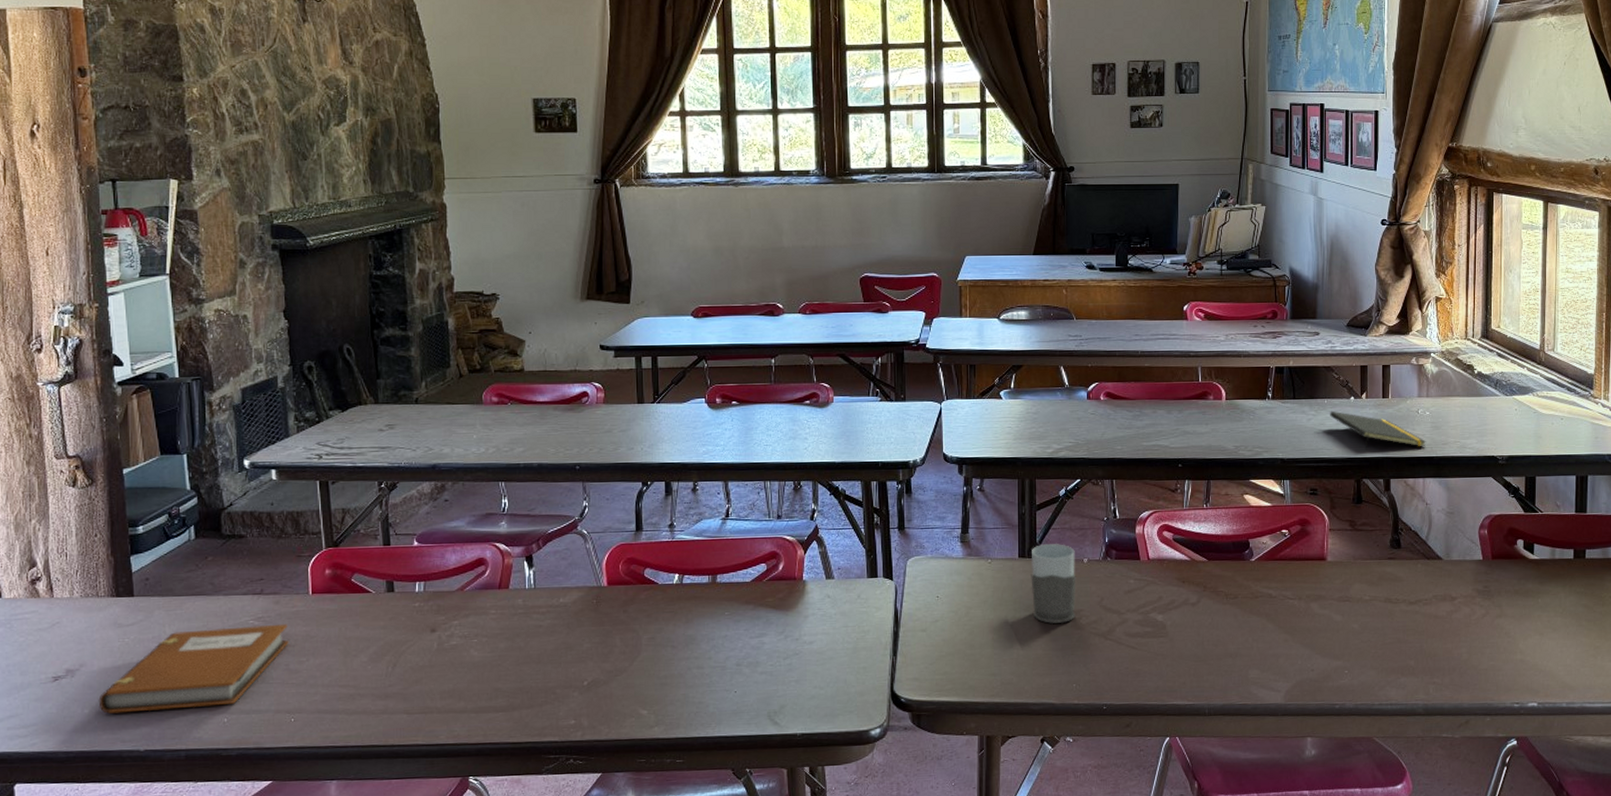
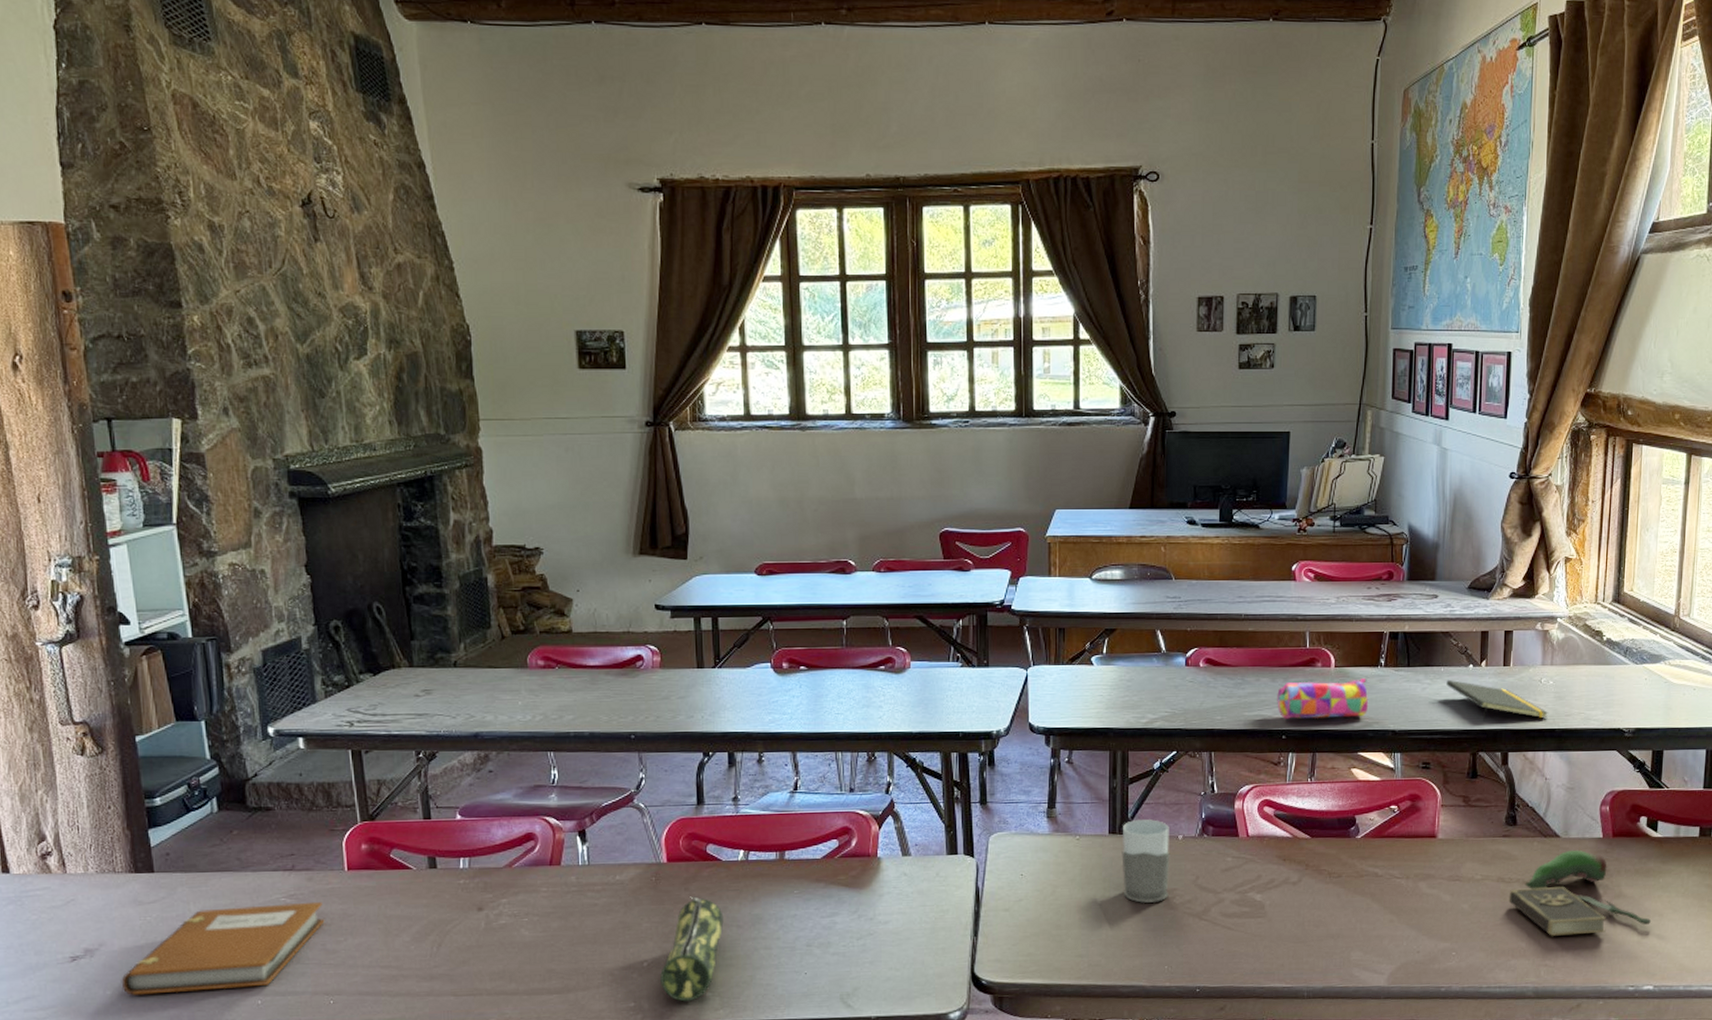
pencil case: none [599,618,659,719] -> present [660,896,724,1002]
pencil case: none [1173,410,1258,449] -> present [1277,678,1369,719]
book: none [1396,571,1533,655] -> present [1508,849,1652,936]

